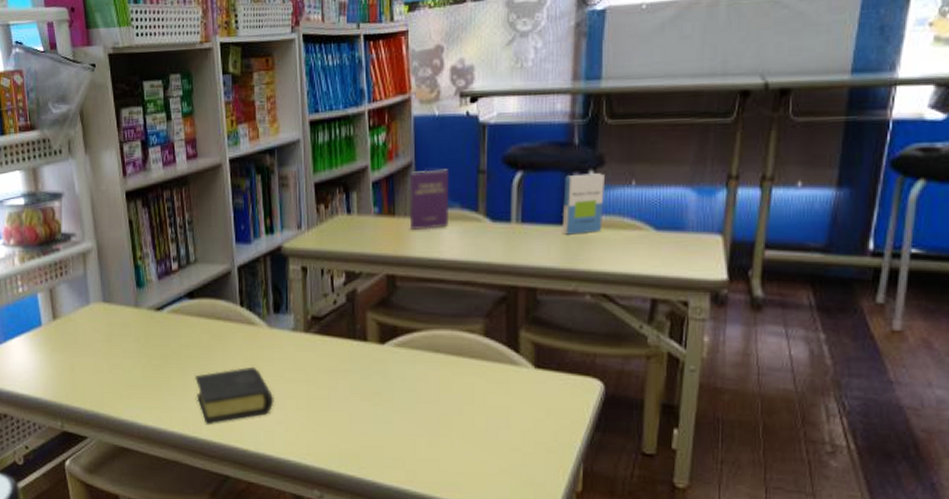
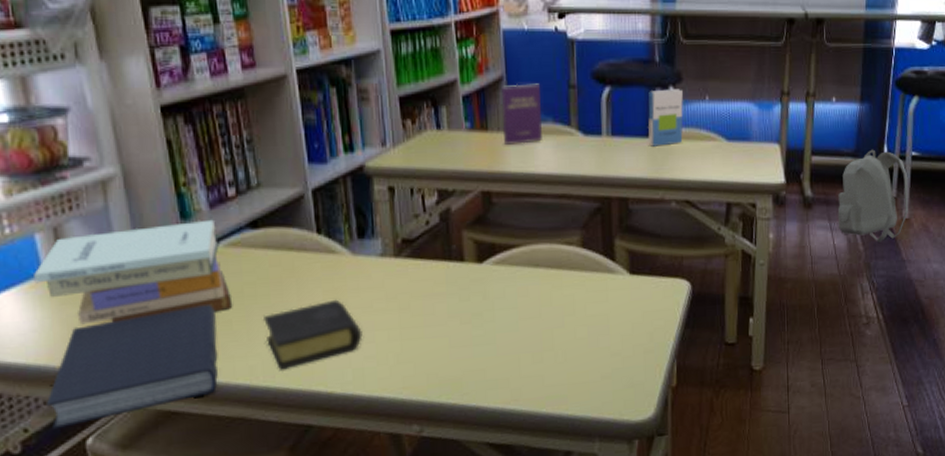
books: none [36,289,172,369] -> present [34,219,233,325]
book: none [40,361,160,450] -> present [45,305,218,430]
backpack: none [796,244,903,357] -> present [837,149,909,242]

